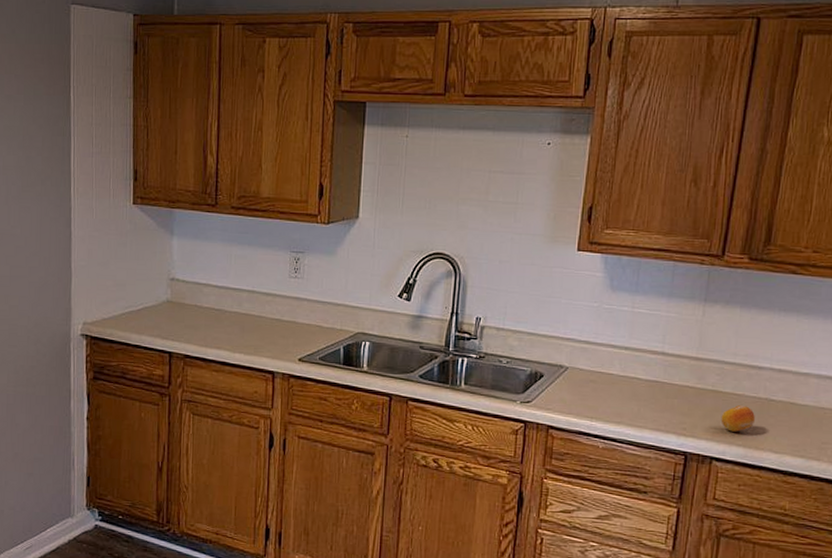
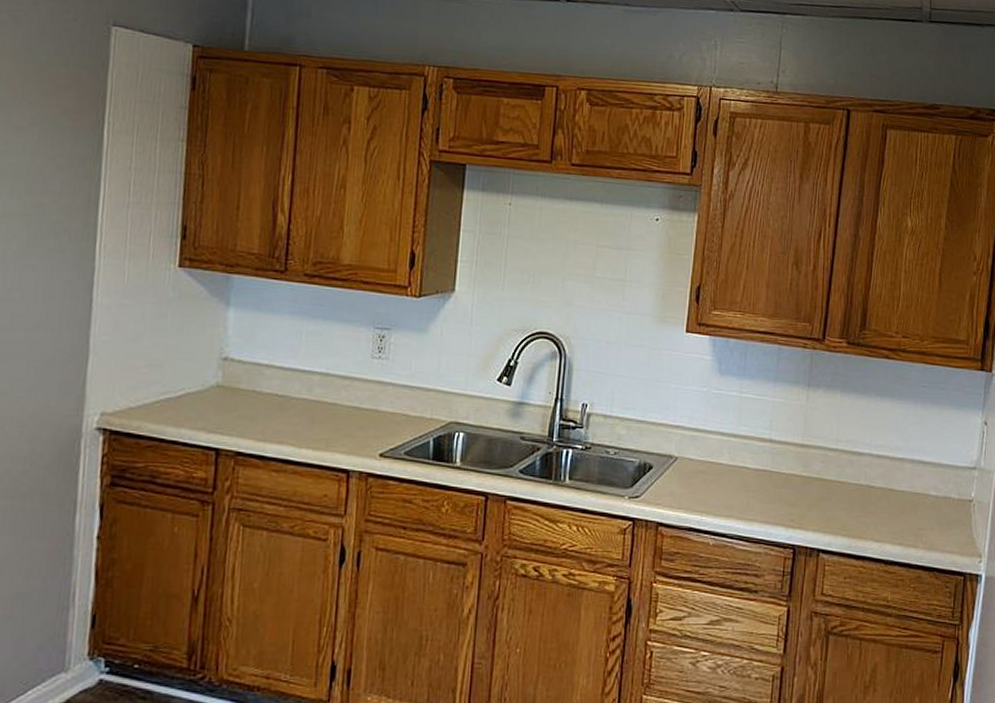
fruit: present [720,404,755,432] -> none [826,492,857,521]

